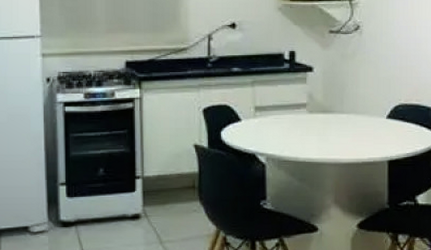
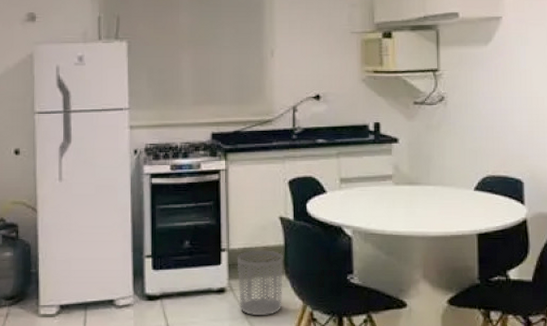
waste bin: none [151,177,197,240] -> present [237,250,283,315]

